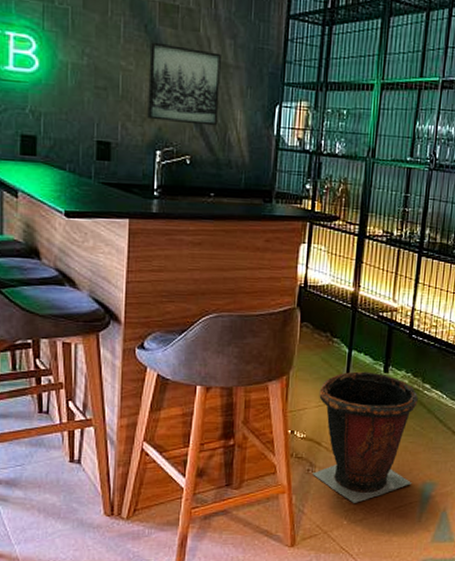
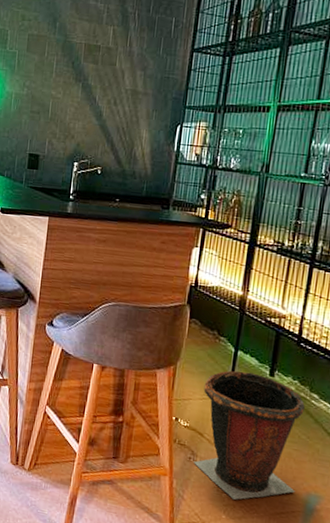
wall art: present [147,42,221,126] -> none [69,75,132,143]

